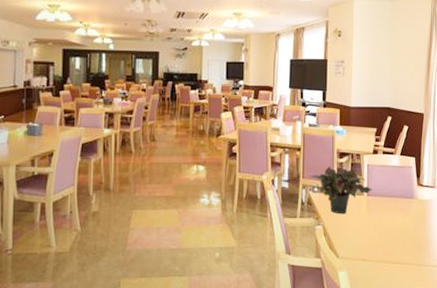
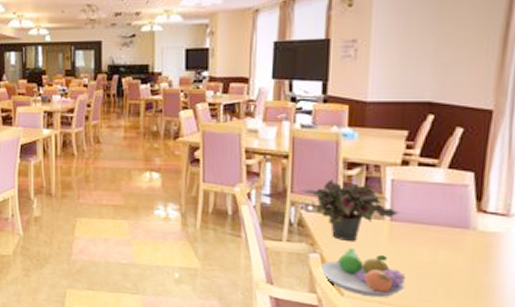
fruit bowl: none [323,219,377,256] -> present [320,248,405,298]

